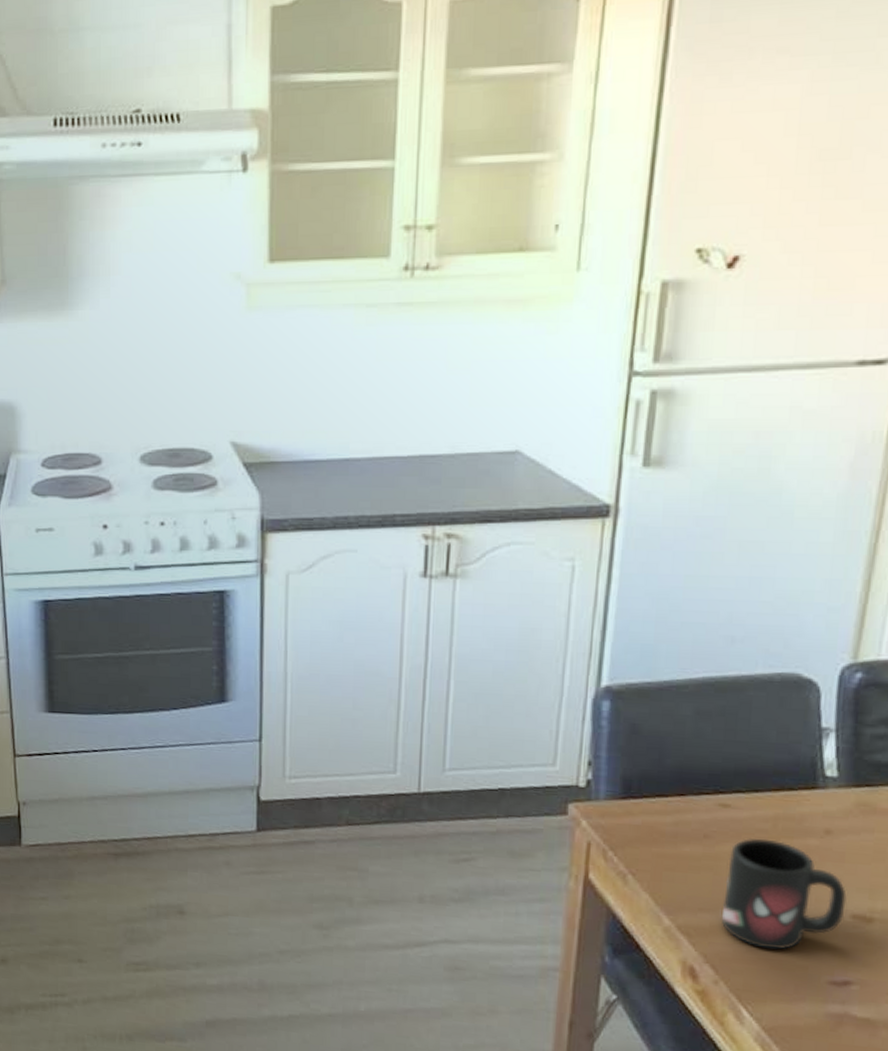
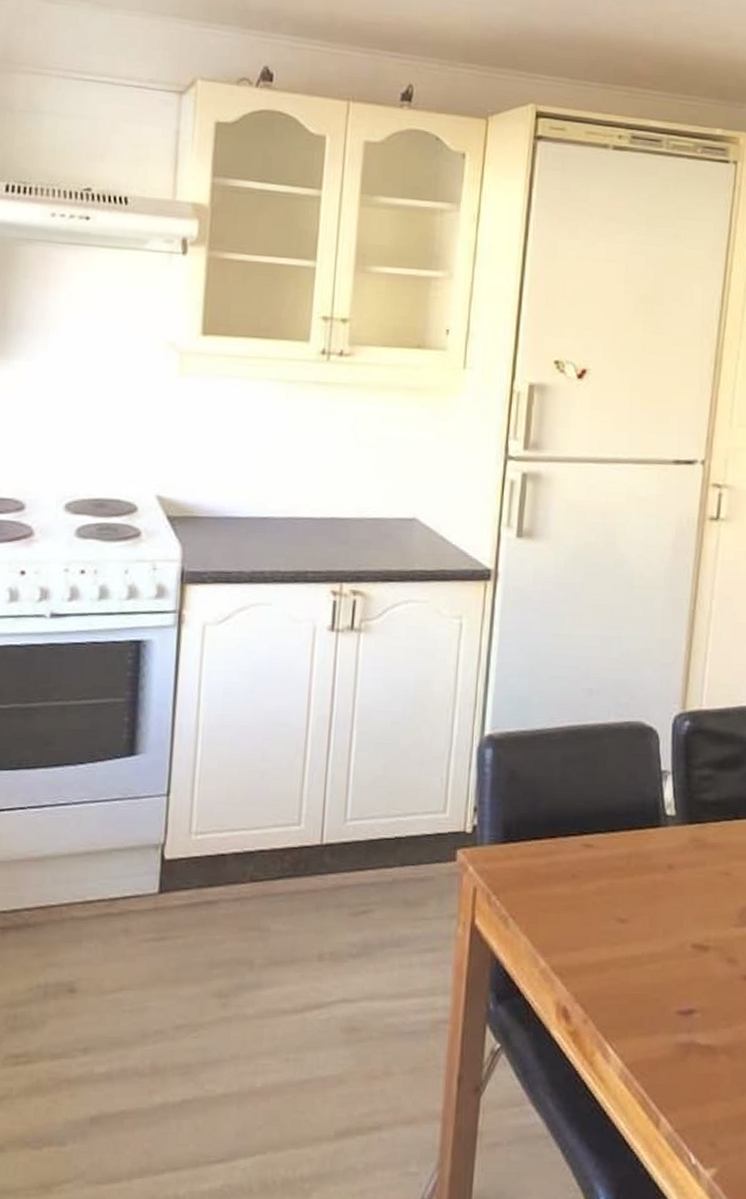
mug: present [721,838,847,950] -> none [588,876,687,984]

